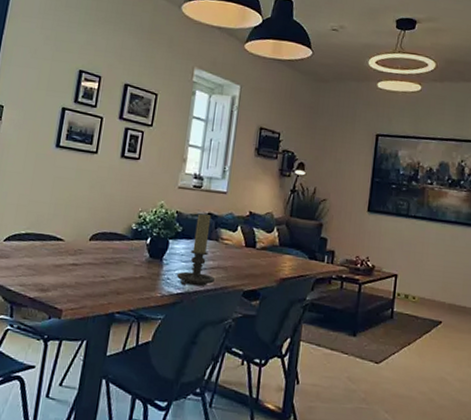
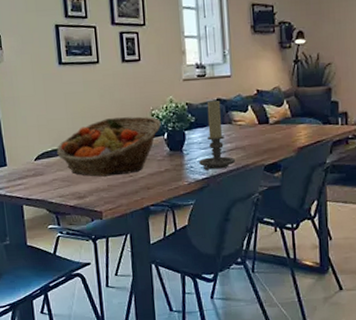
fruit basket: none [29,211,147,274] -> present [56,116,161,177]

